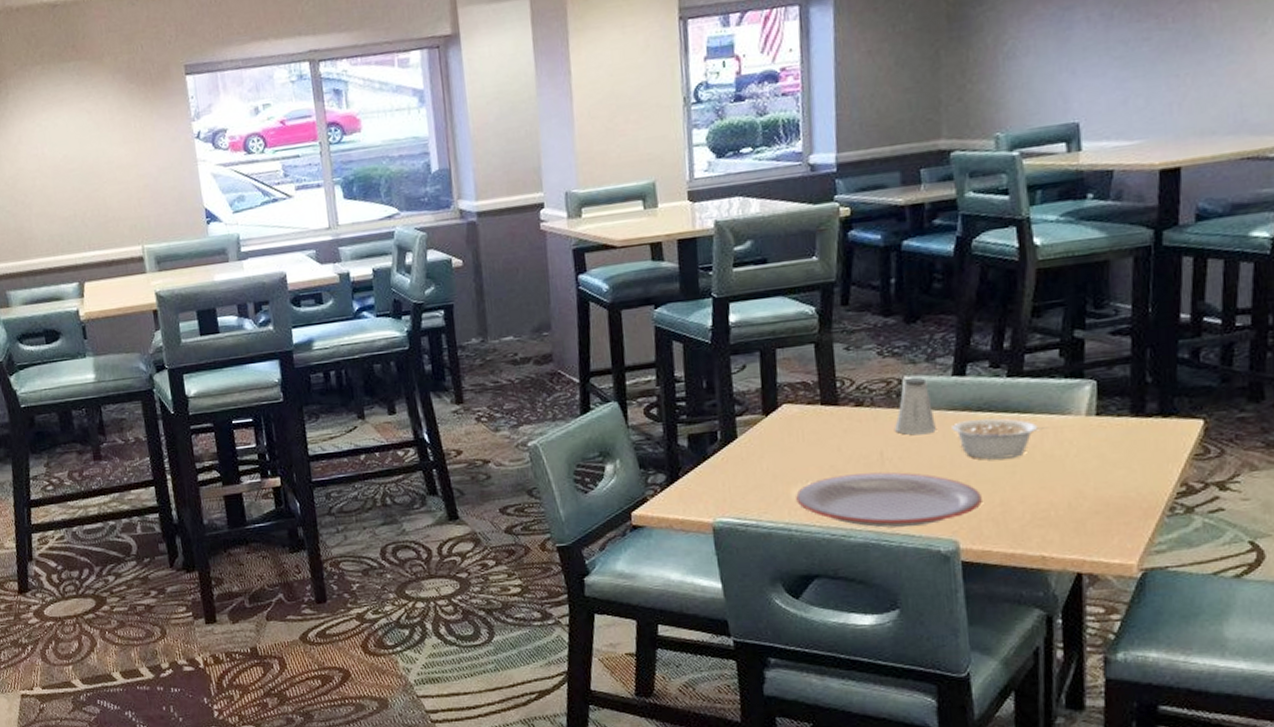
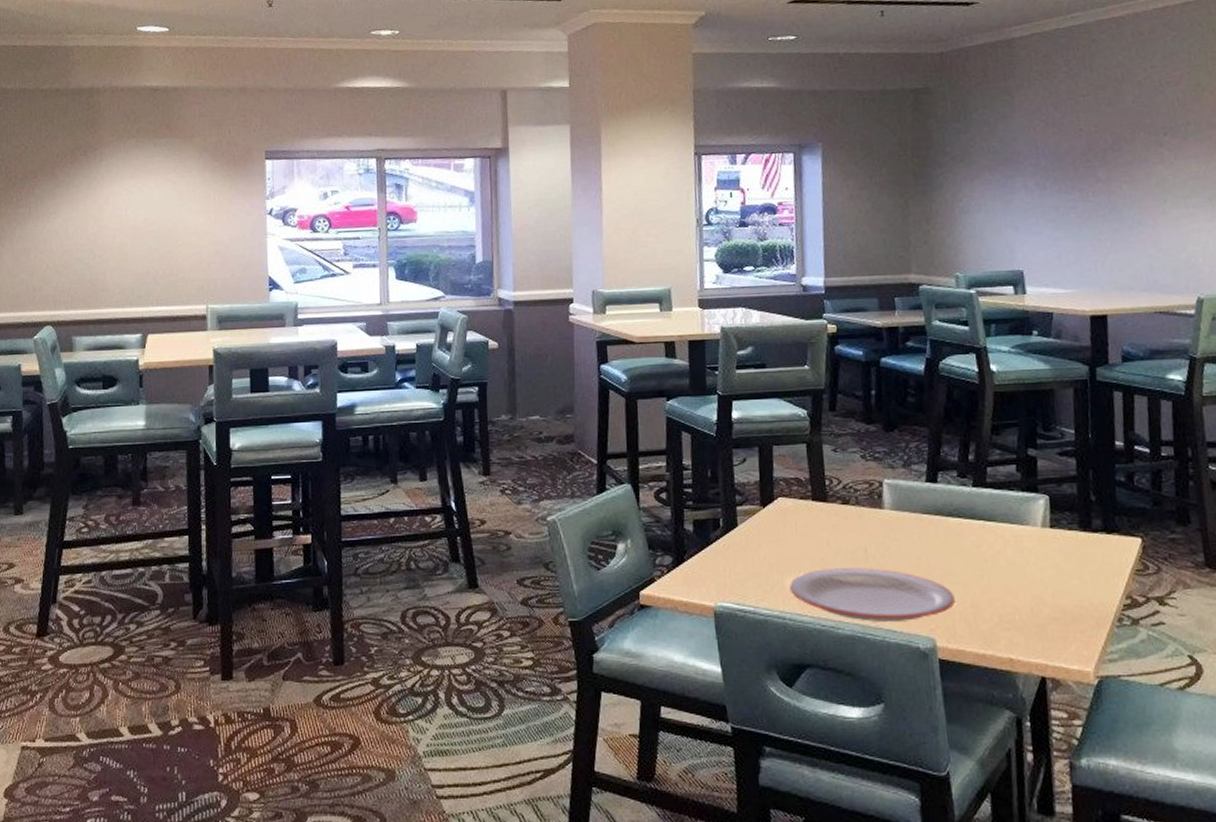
saltshaker: present [895,378,936,435] -> none [877,482,913,535]
legume: present [951,418,1047,459] -> none [926,524,1009,563]

